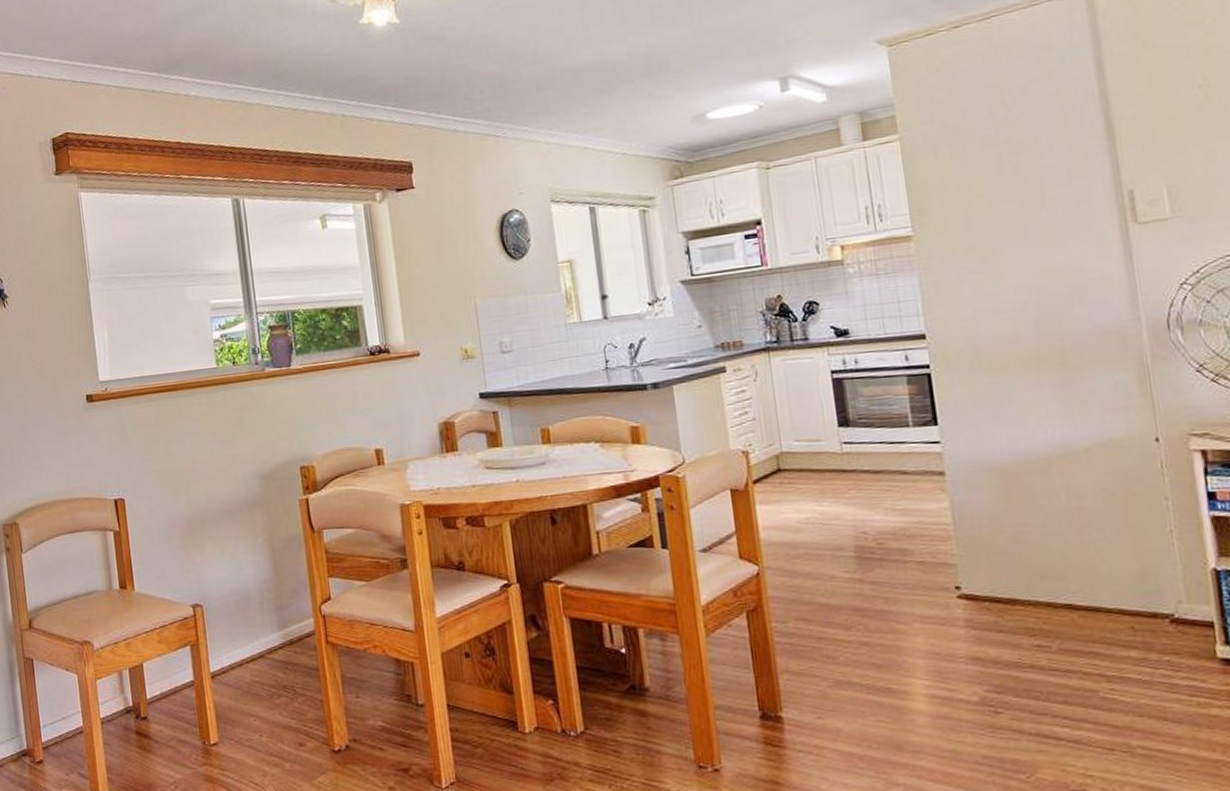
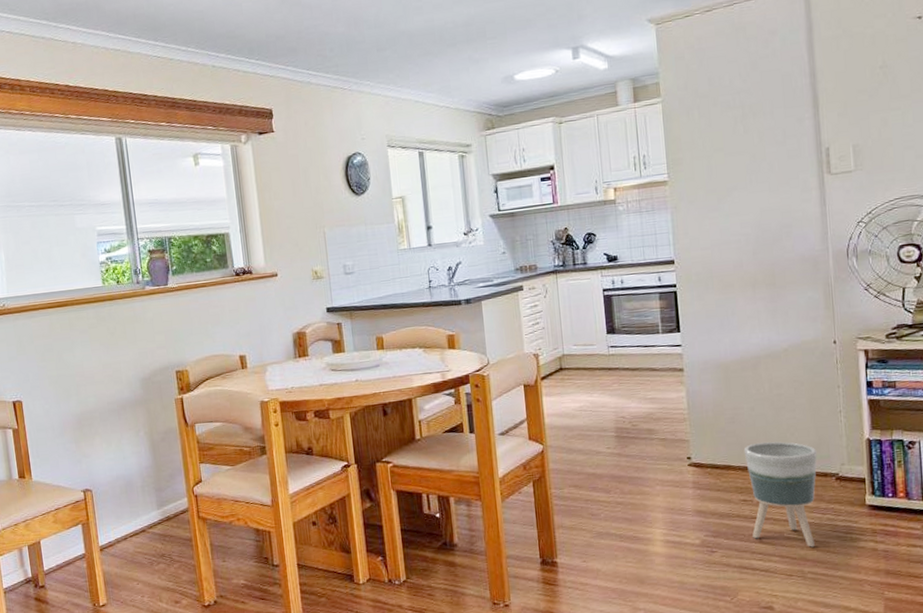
planter: none [1034,569,1145,713] -> present [743,441,817,547]

